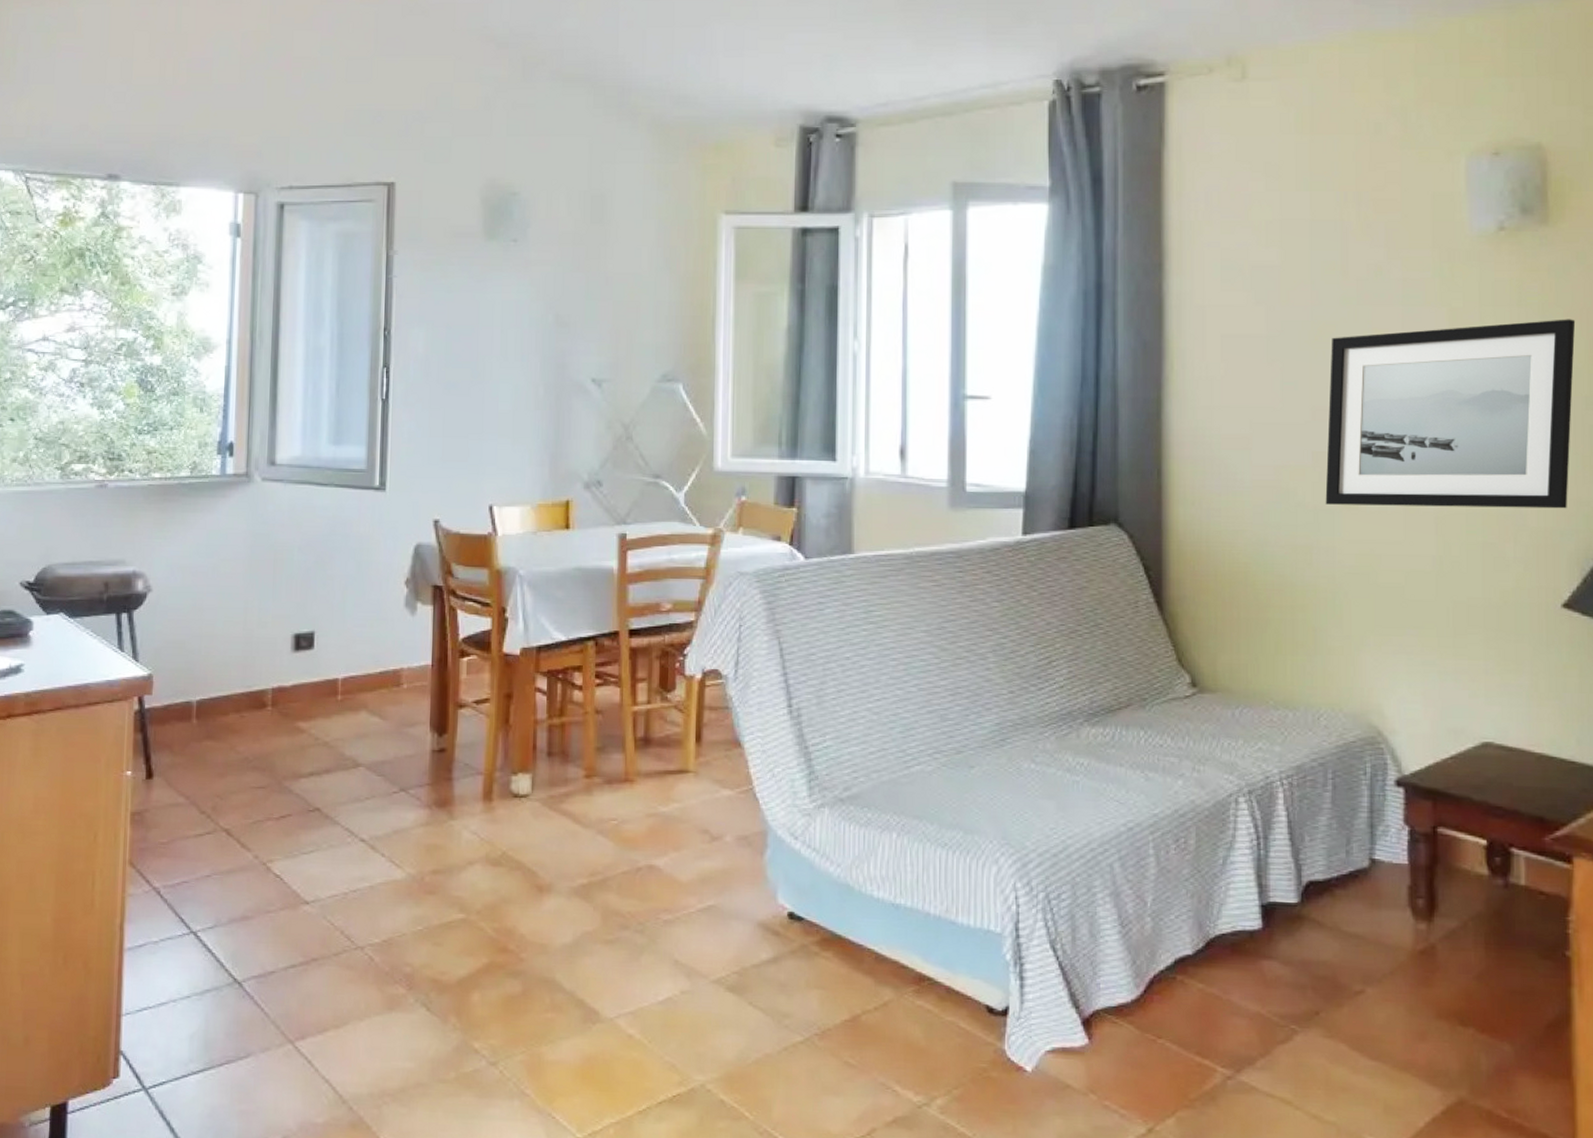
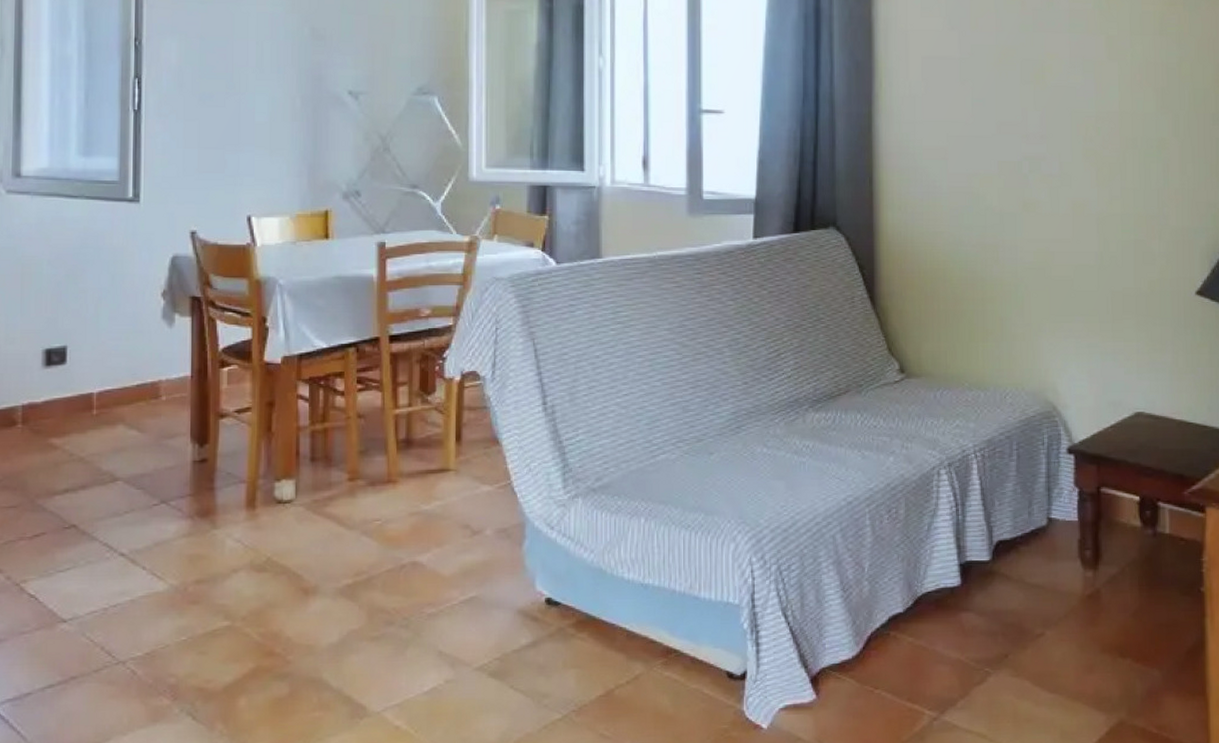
wall art: present [1325,319,1576,509] -> none [1009,47,1205,210]

